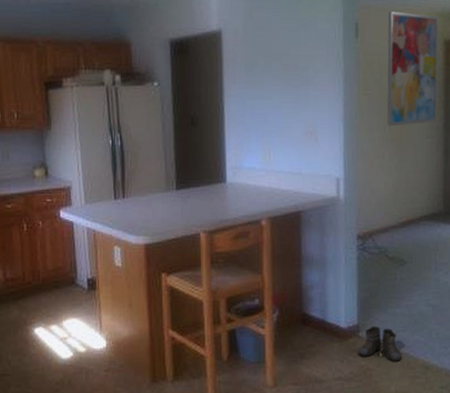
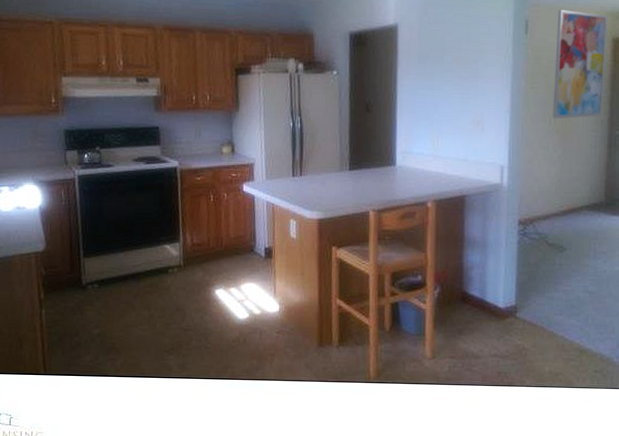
boots: present [358,325,403,362] -> none [515,307,559,343]

